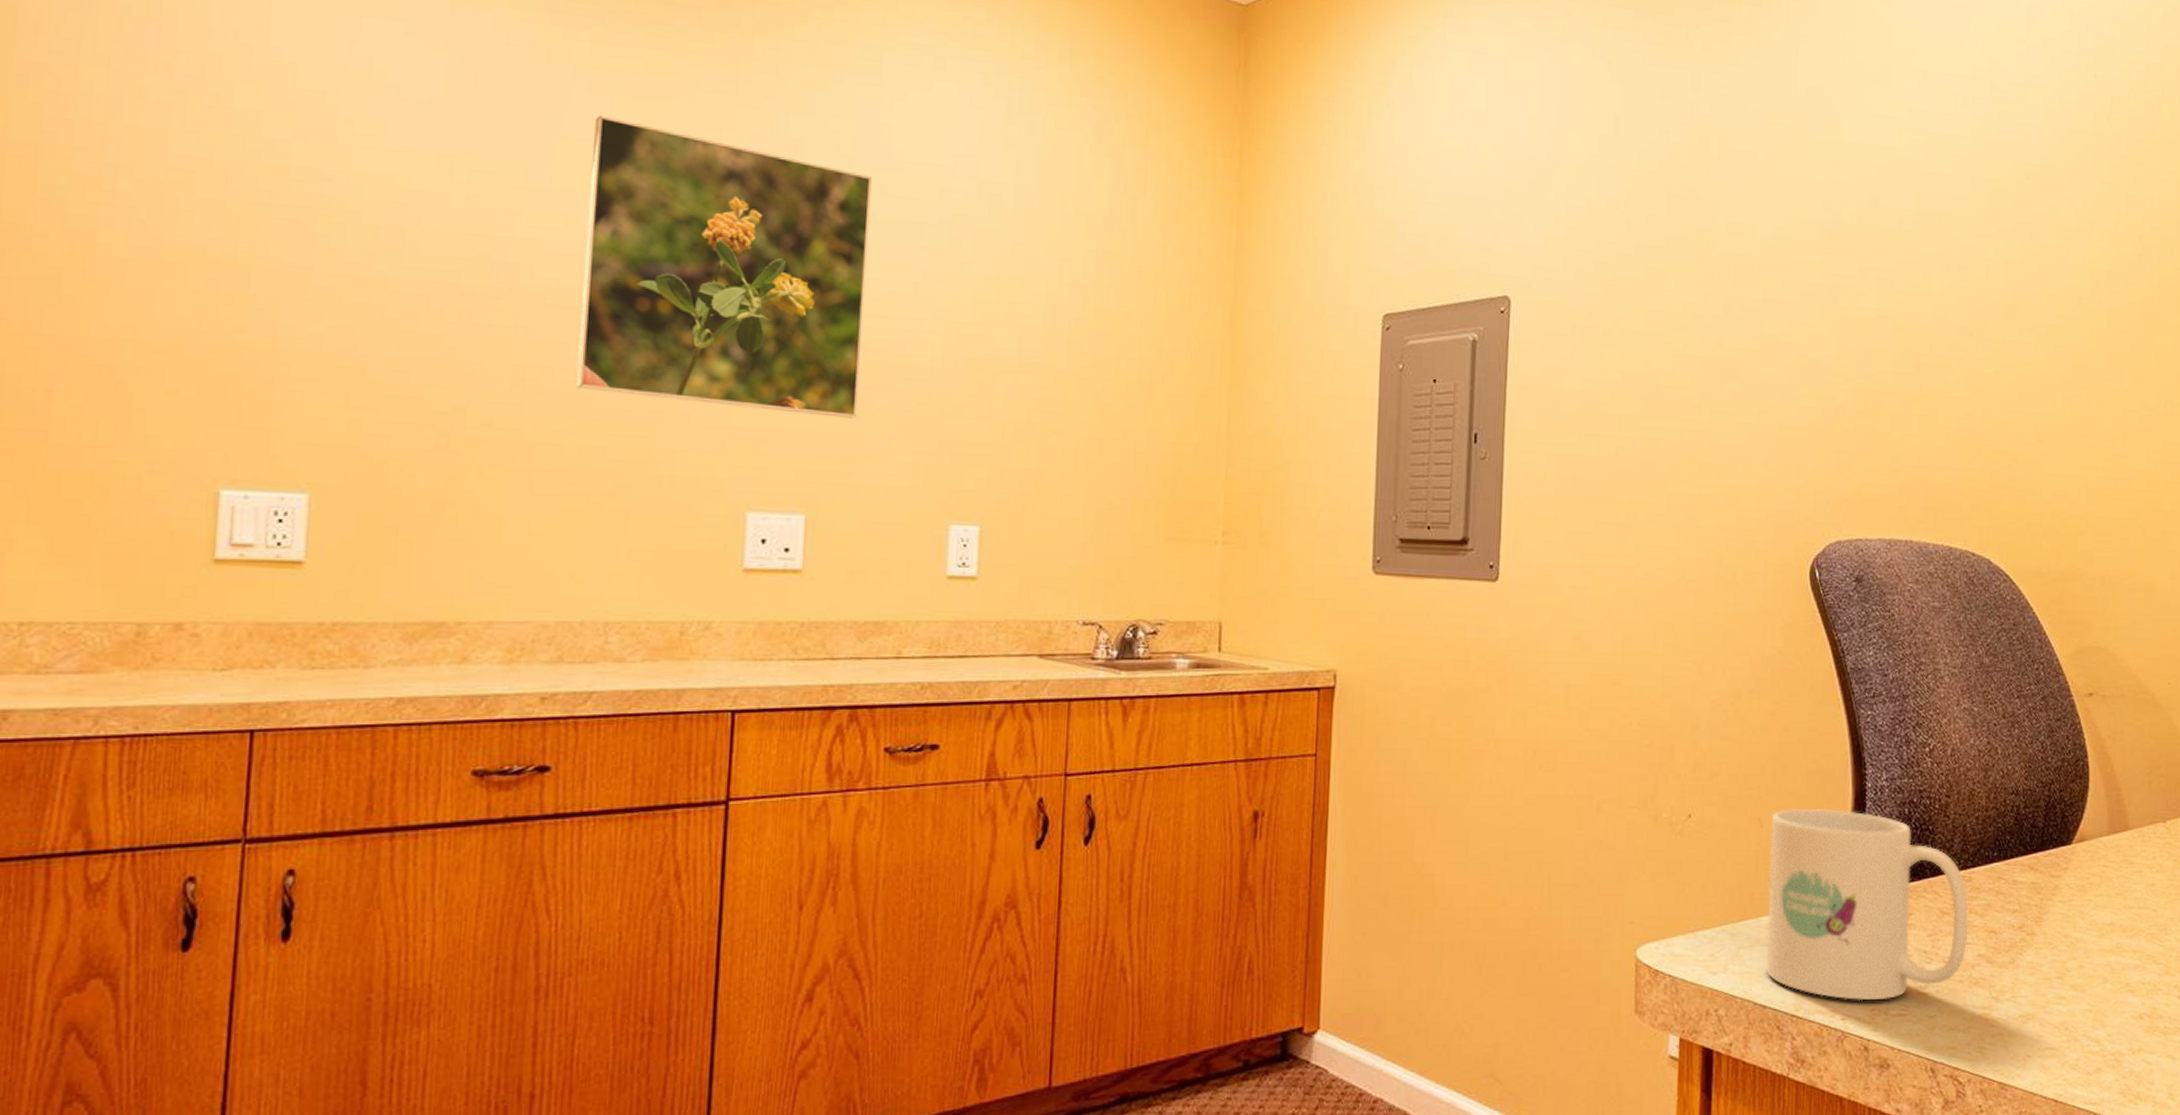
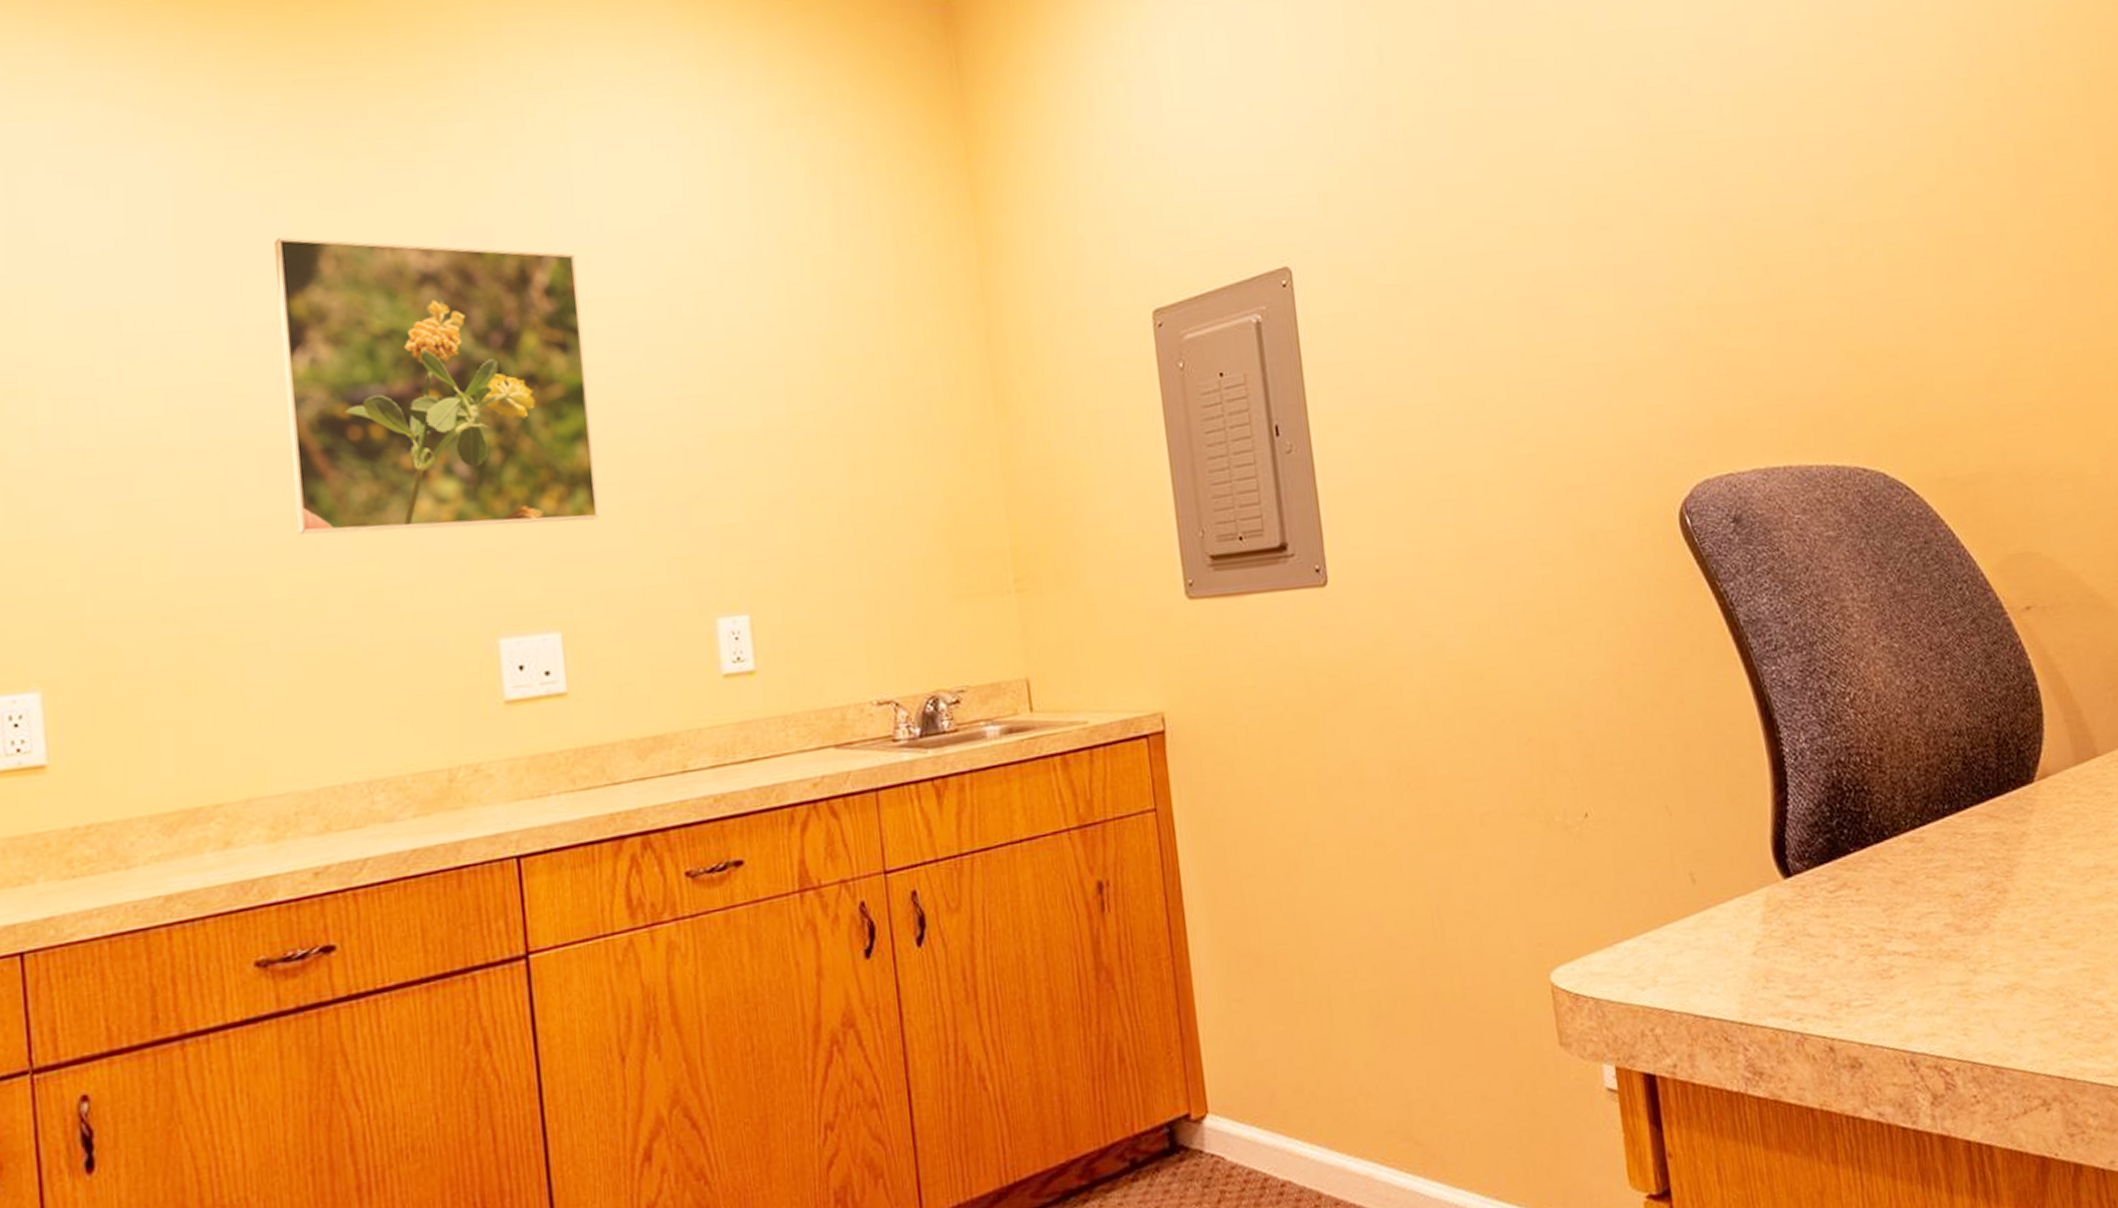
mug: present [1766,808,1969,1001] -> none [1680,782,1931,998]

